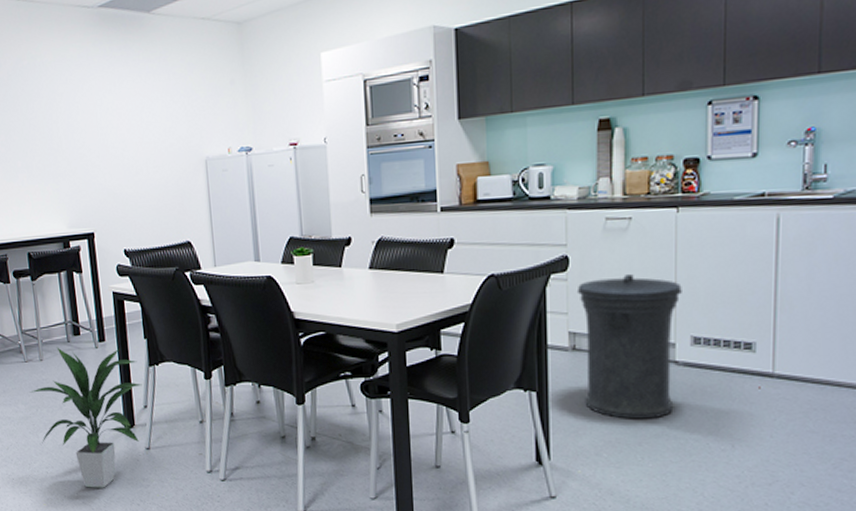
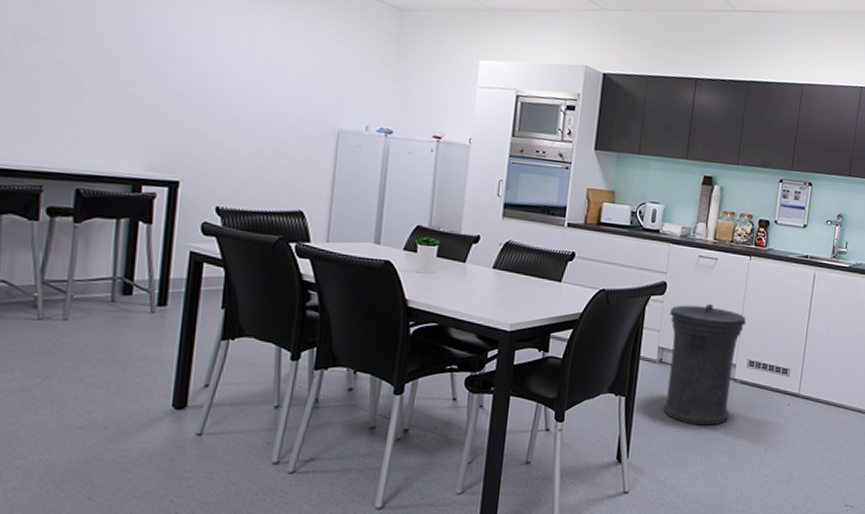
indoor plant: present [29,347,142,488] -> none [36,306,208,481]

